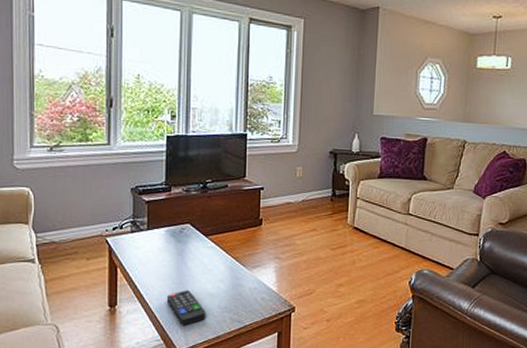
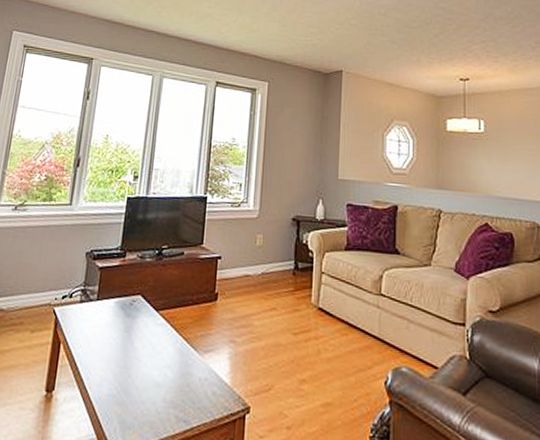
remote control: present [166,289,206,326] -> none [107,375,150,423]

